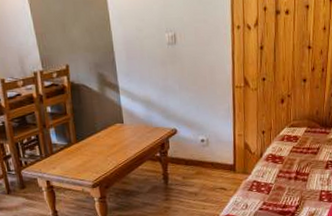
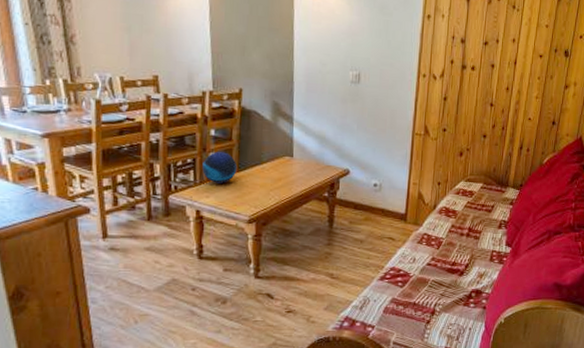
decorative orb: none [45,126,76,155] -> present [202,152,238,184]

